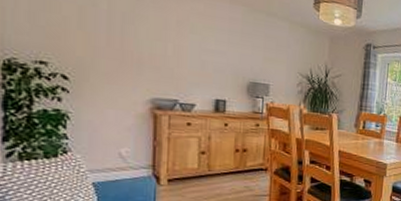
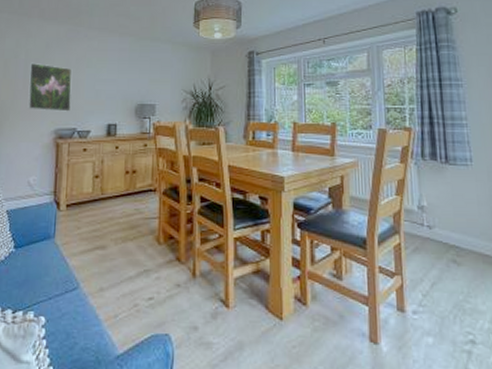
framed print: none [113,15,172,81] -> present [28,62,73,112]

